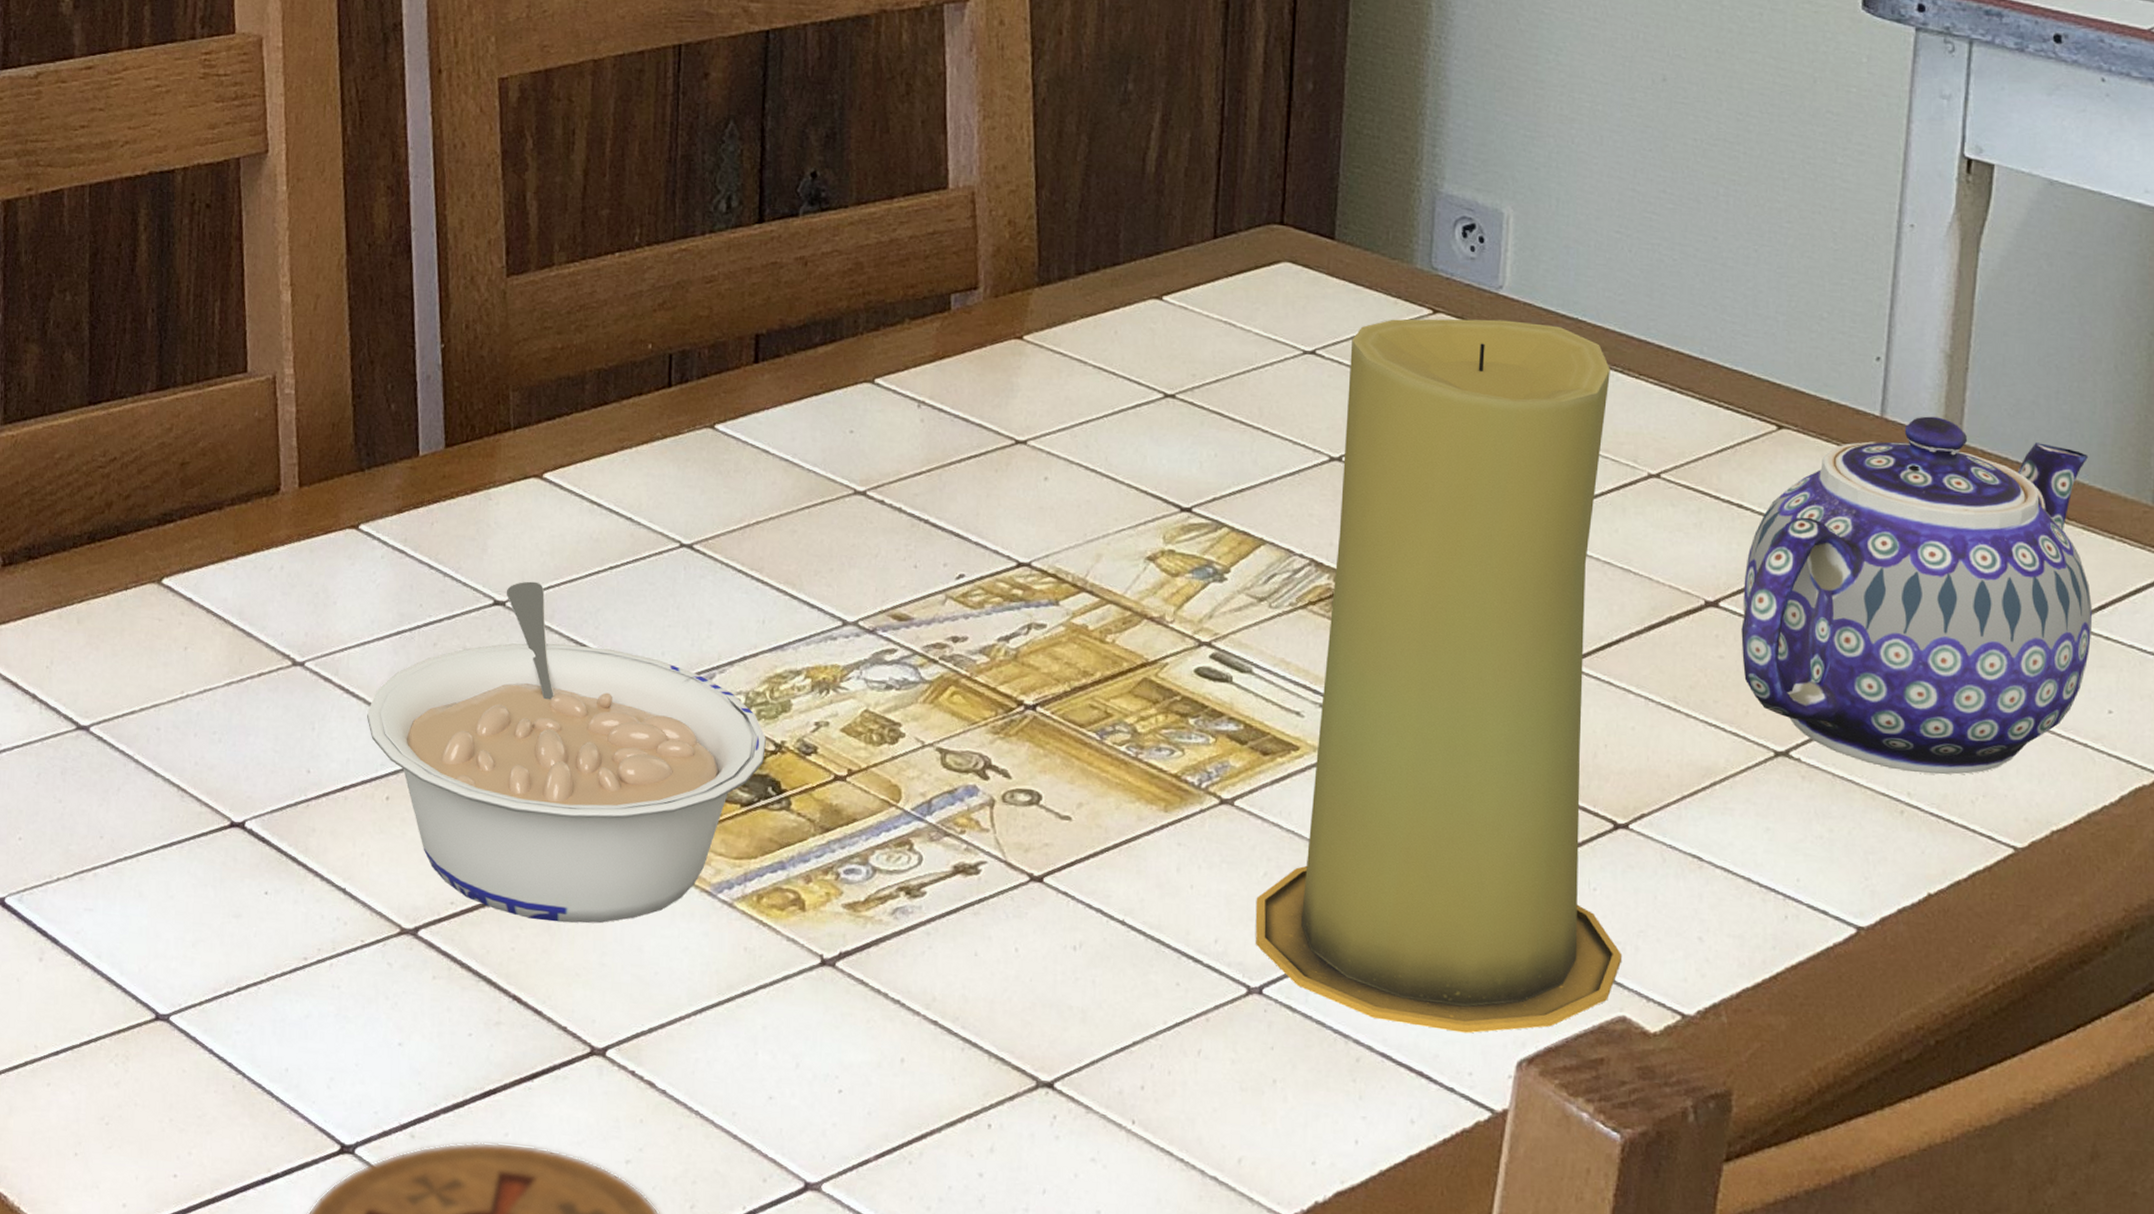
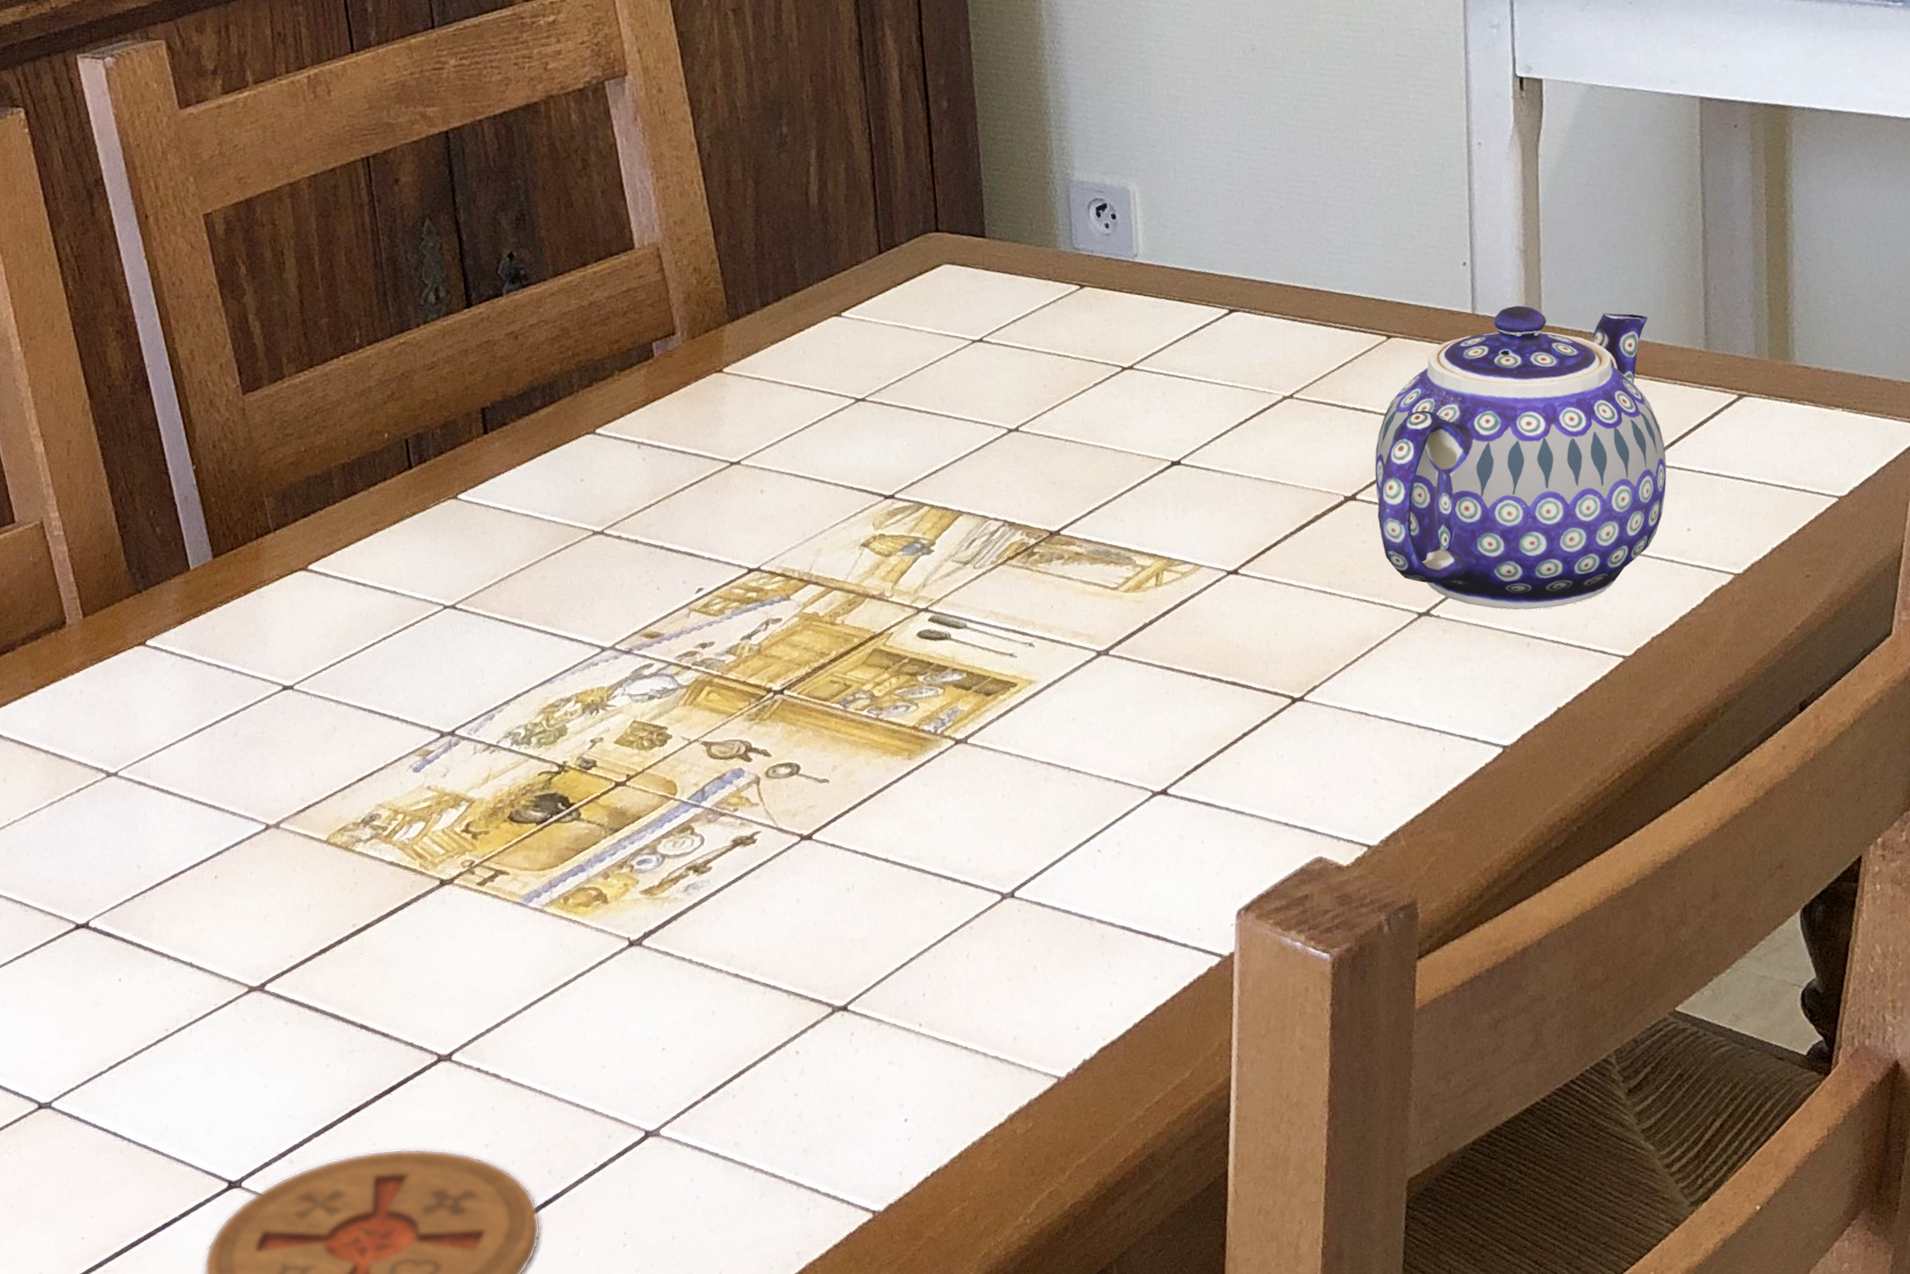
legume: present [367,581,766,924] -> none [183,663,551,957]
candle: present [1255,318,1623,1033] -> none [998,281,1313,899]

